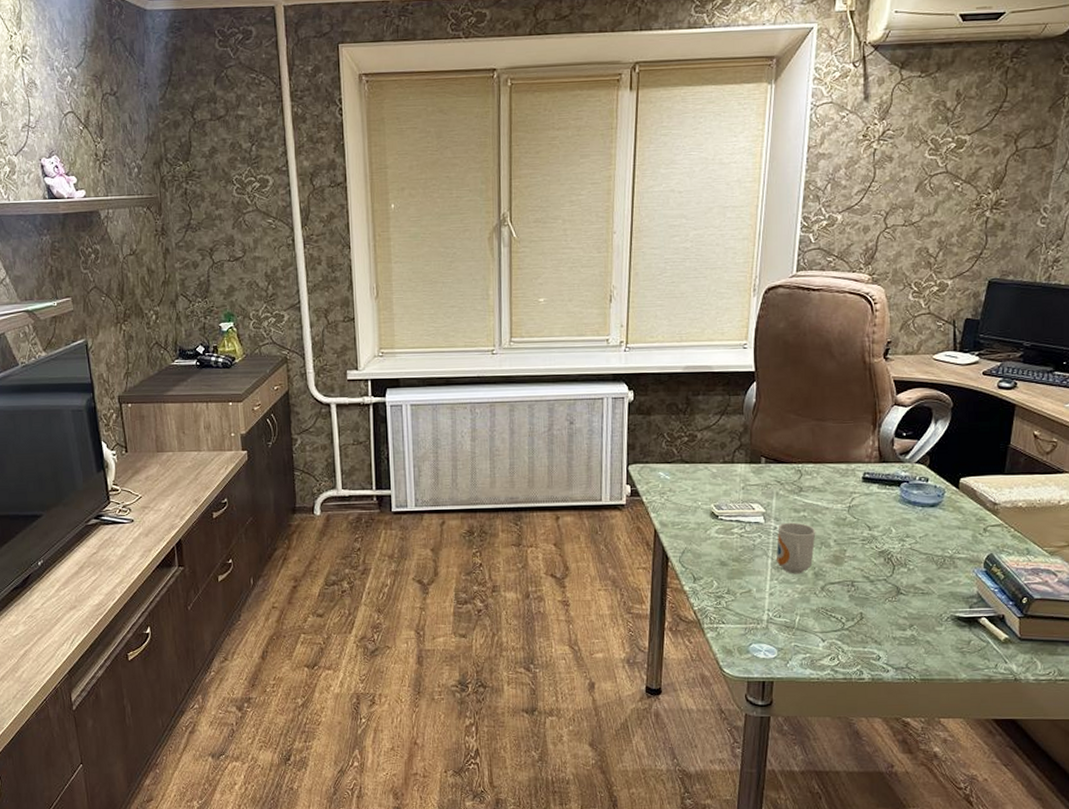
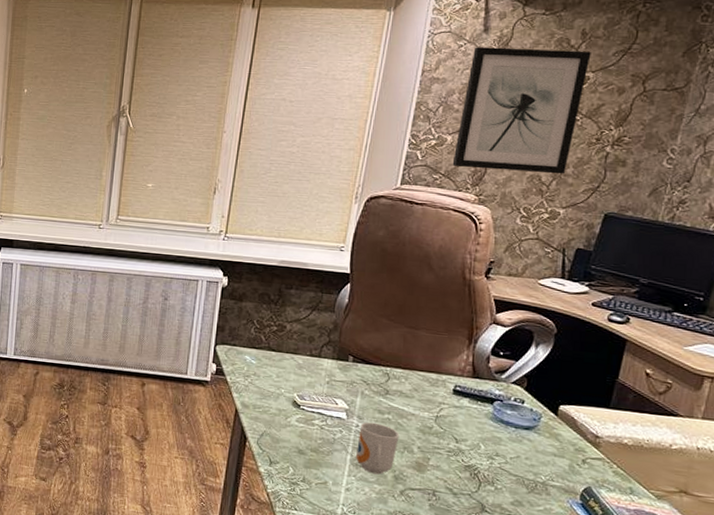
wall art: none [844,113,966,247] -> present [452,47,591,174]

